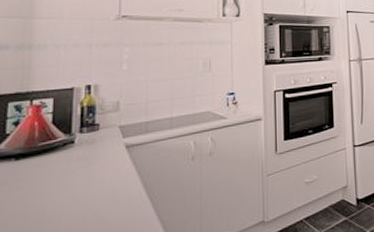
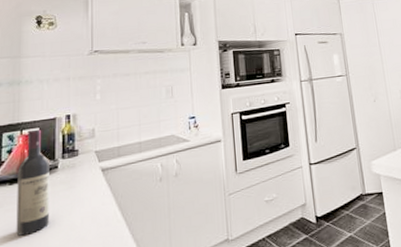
wine bottle: none [22,99,64,217] -> present [16,129,49,236]

